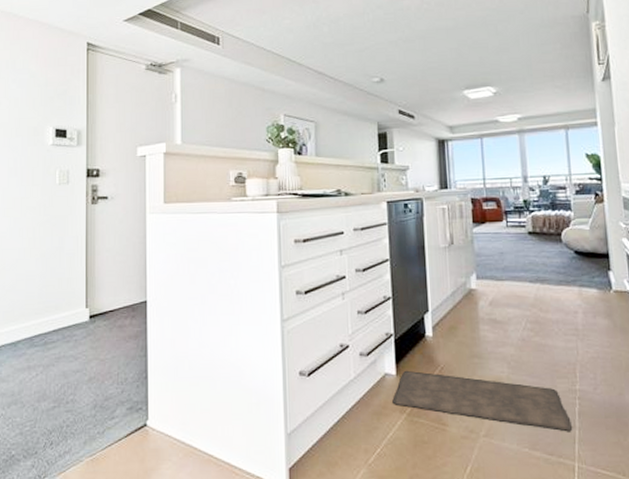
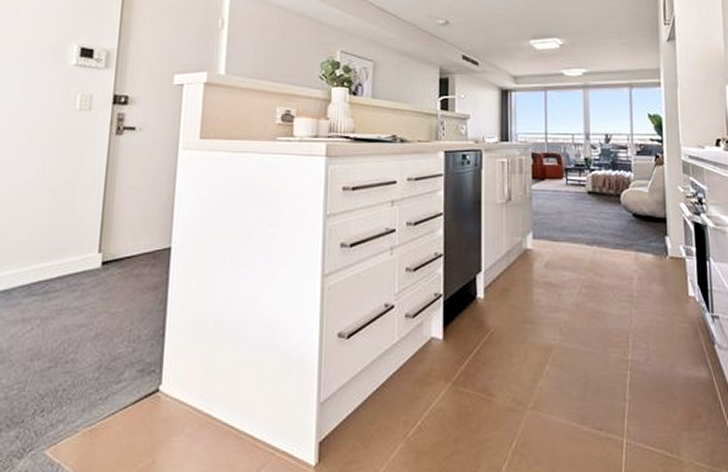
doormat: present [392,370,573,432] -> none [437,334,623,405]

